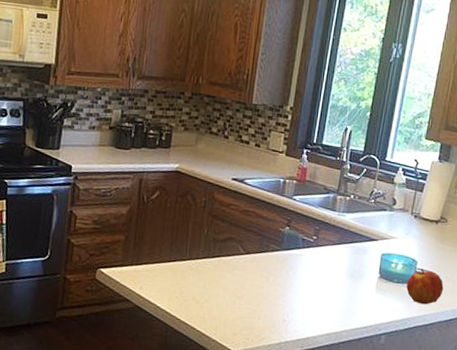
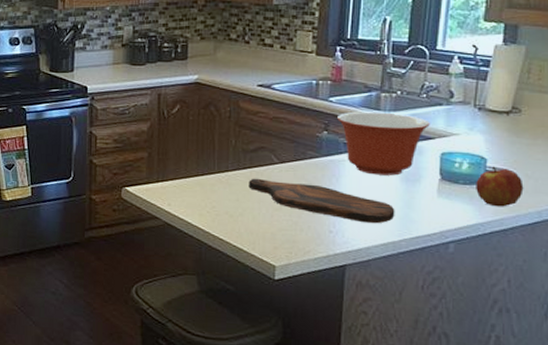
cutting board: none [215,266,340,315] -> present [248,178,395,224]
mixing bowl: none [299,211,375,272] -> present [337,111,430,176]

